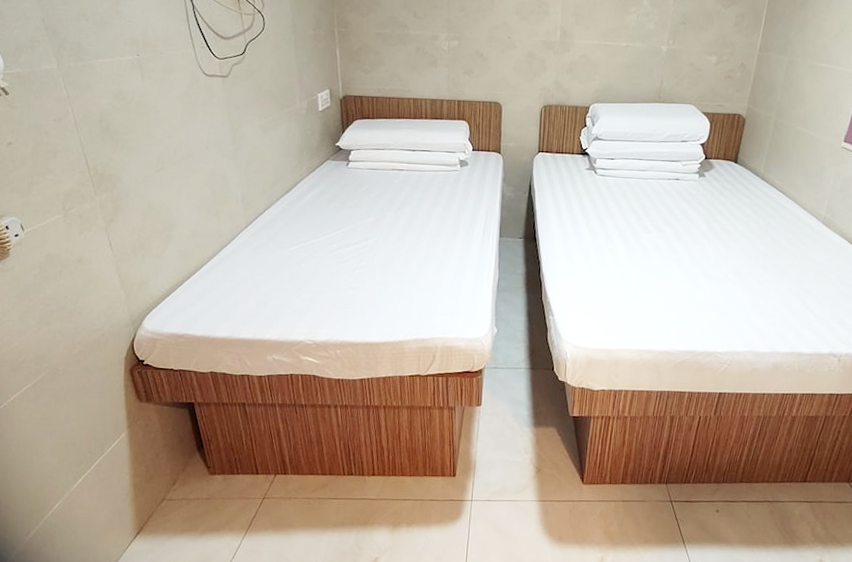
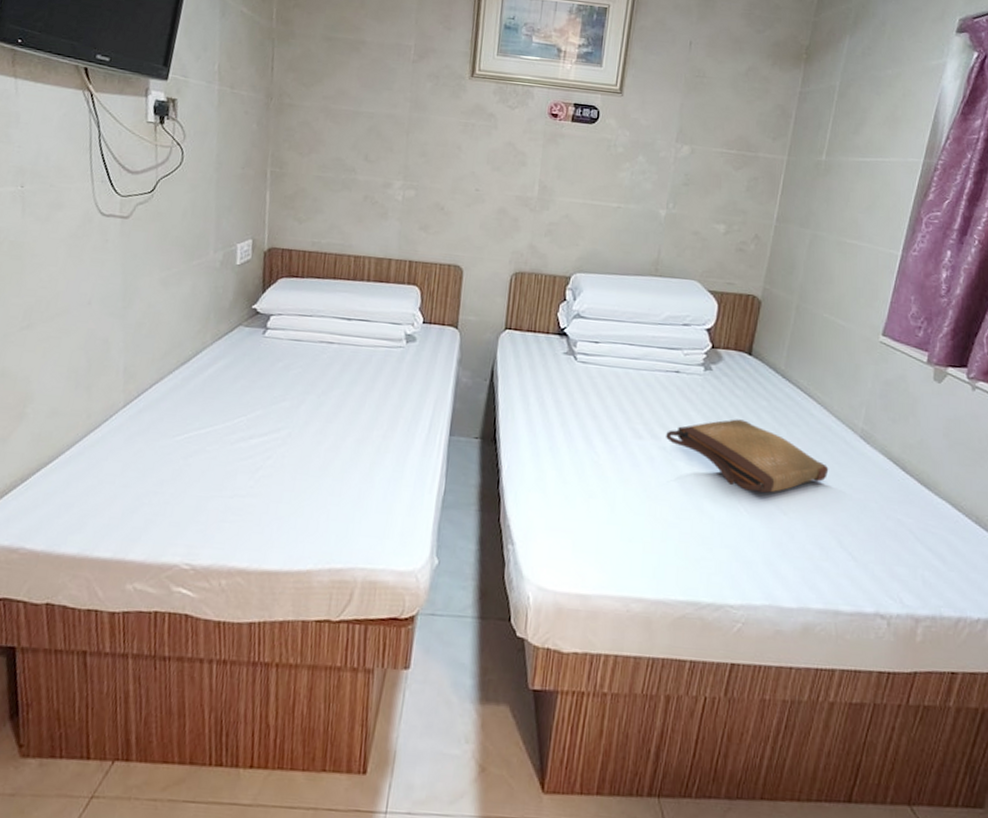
shoulder bag: none [669,214,797,269] -> present [666,419,829,493]

